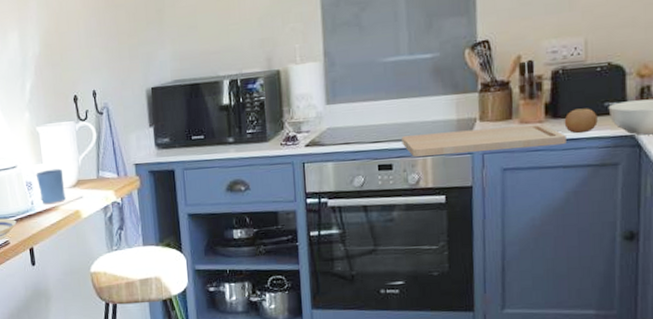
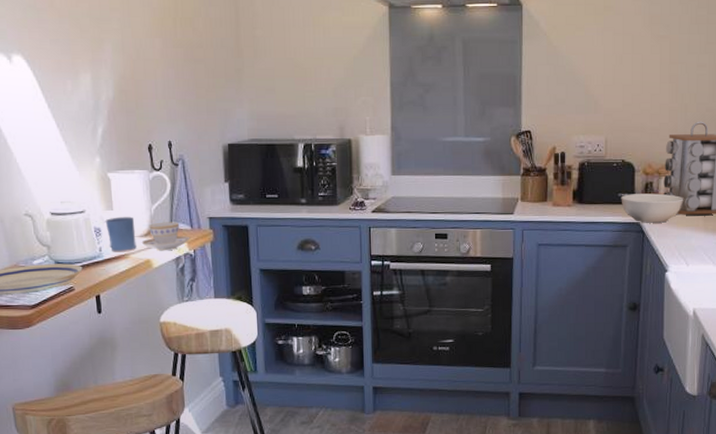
teacup: none [70,170,118,201] -> present [141,222,191,251]
cutting board: present [401,123,566,157] -> none [456,207,588,229]
fruit: present [564,108,598,134] -> none [587,197,613,218]

